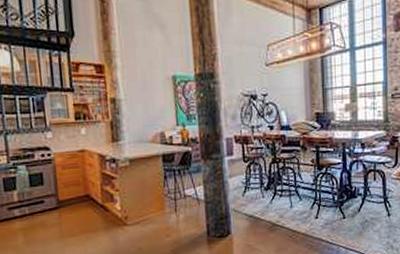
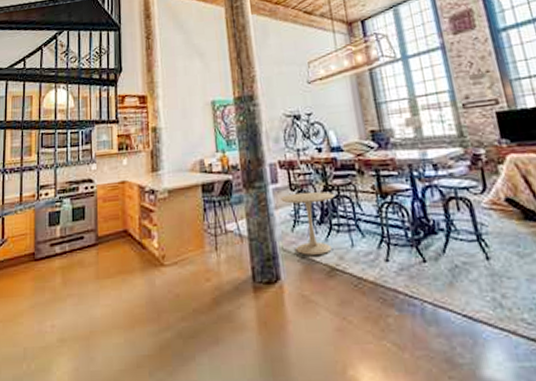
side table: none [235,163,281,215] -> present [281,191,335,256]

